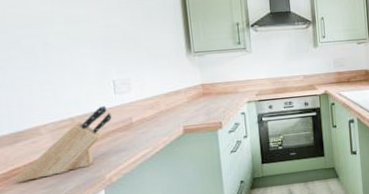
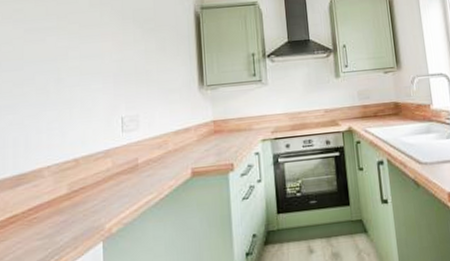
knife block: present [13,105,112,182] -> none [10,145,117,232]

